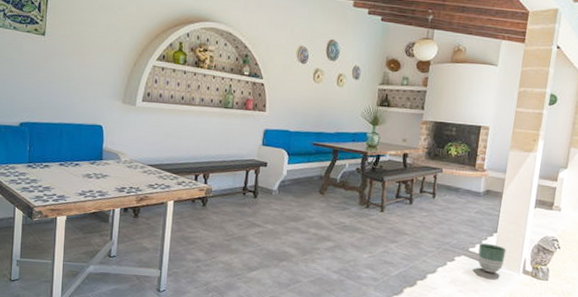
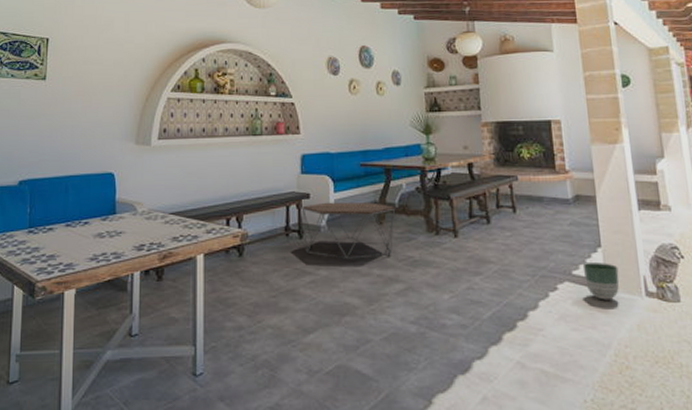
coffee table: none [257,171,336,220] -> present [302,202,395,259]

